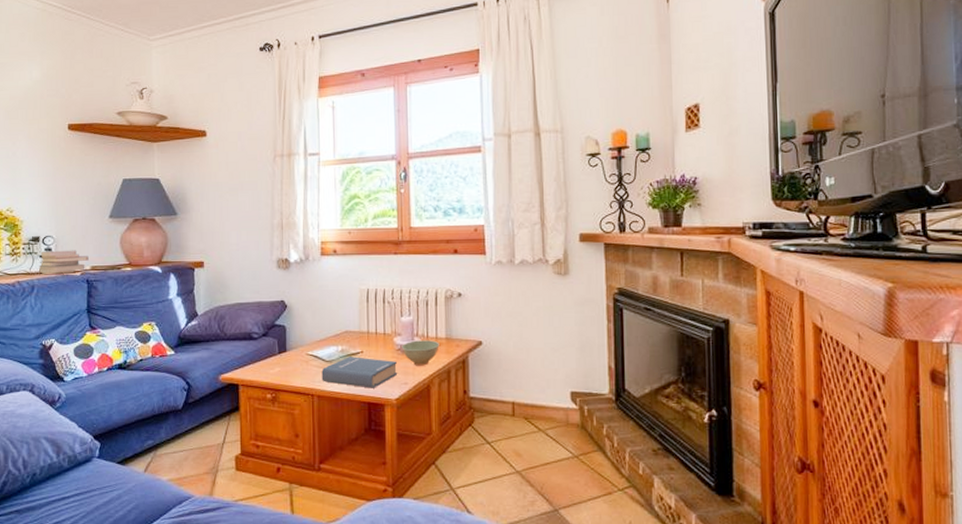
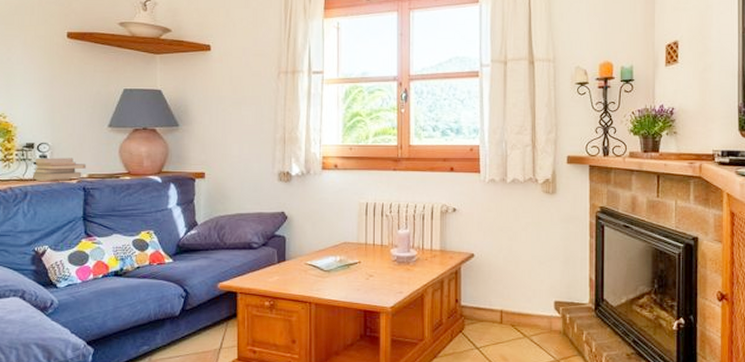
hardback book: present [321,356,397,388] -> none [319,267,393,297]
bowl: present [401,340,440,366] -> none [398,252,434,276]

